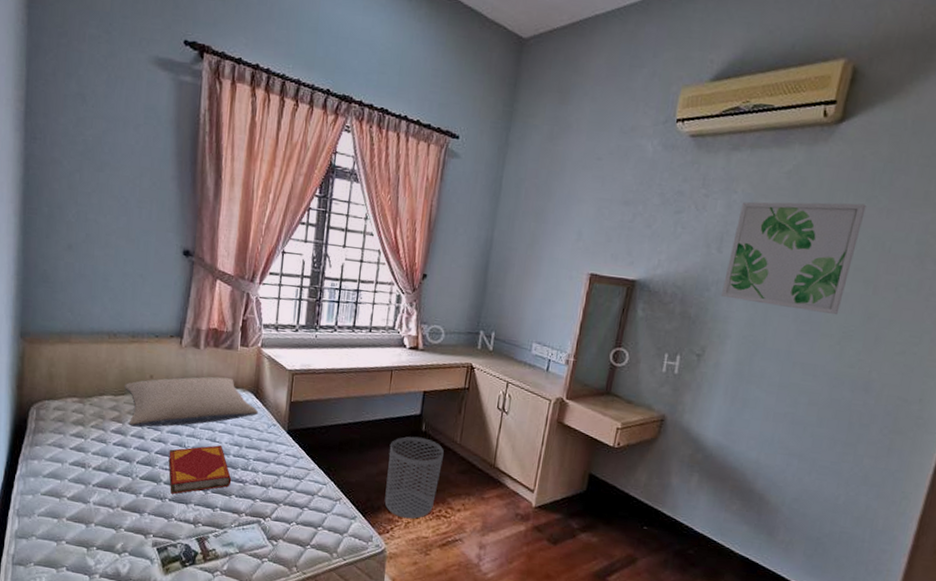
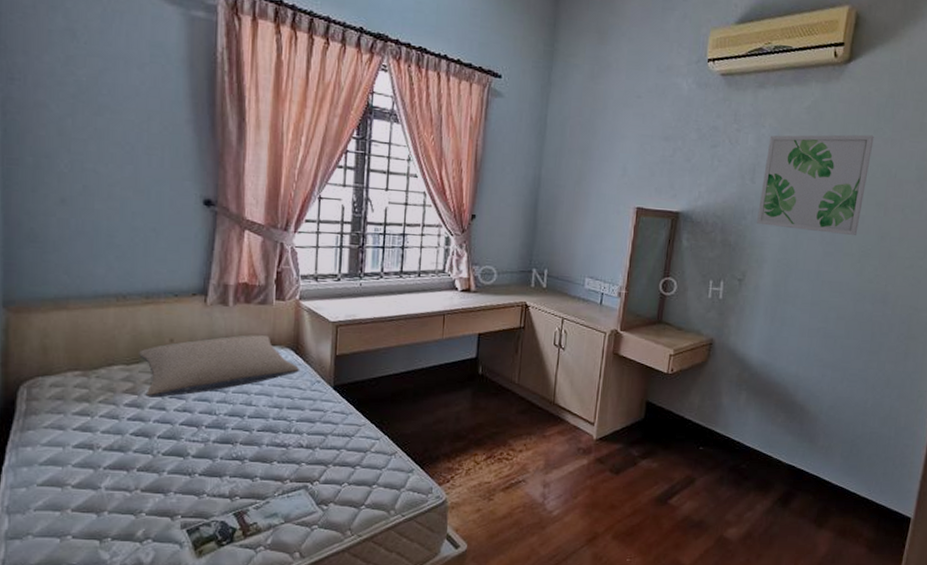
hardback book: present [168,445,232,494] -> none [196,409,272,468]
waste bin: present [384,436,444,519] -> none [443,380,502,466]

